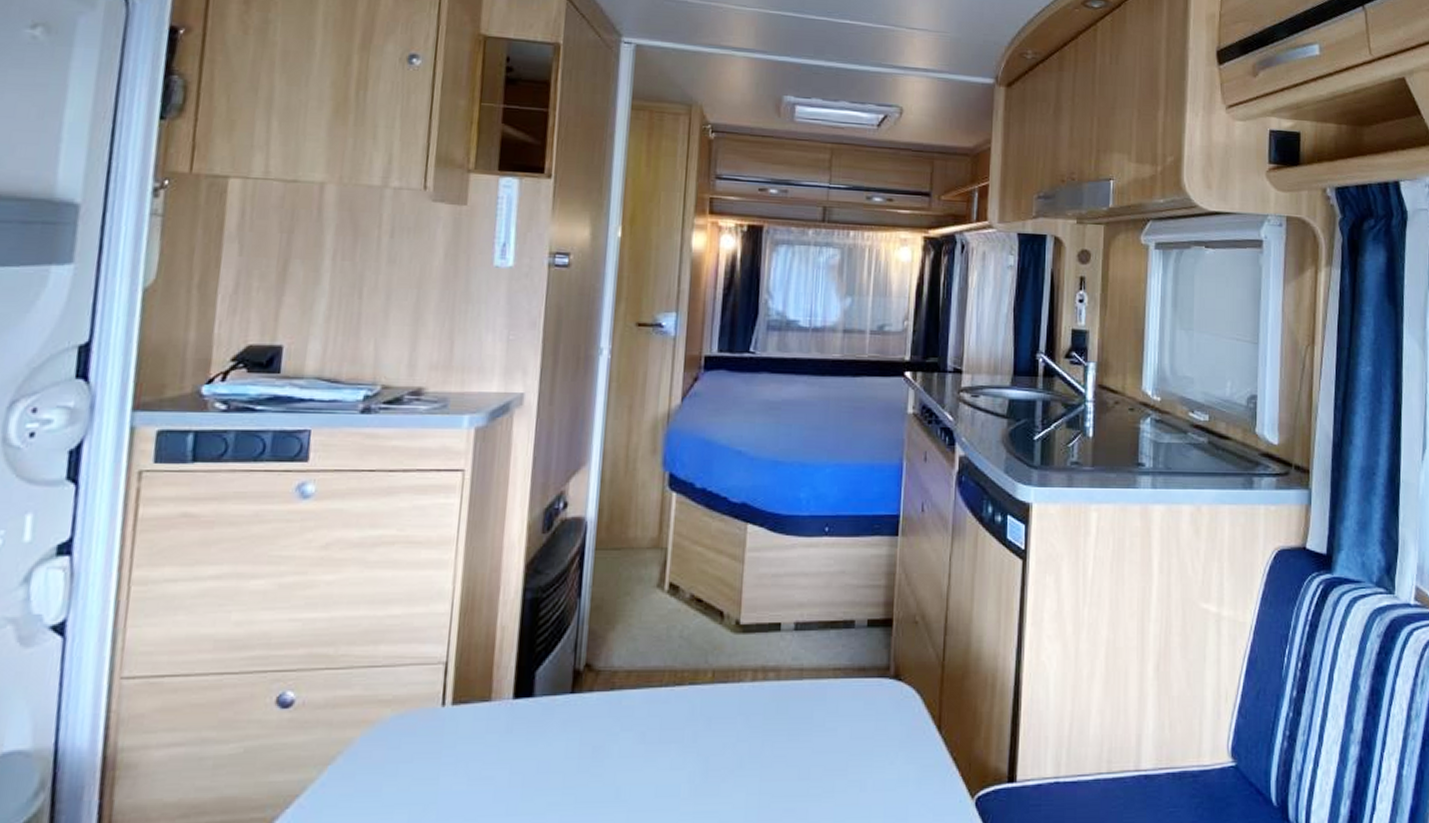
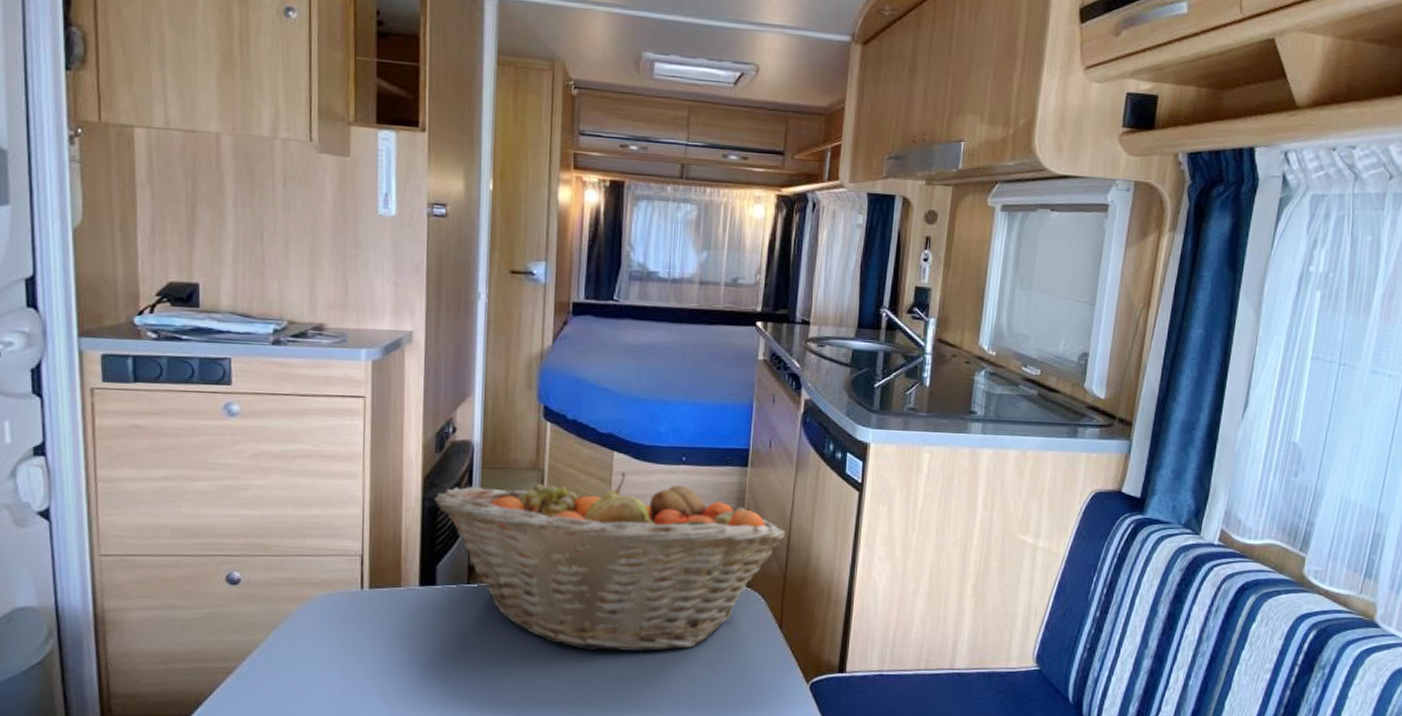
fruit basket: none [537,546,942,771] -> present [434,471,785,652]

